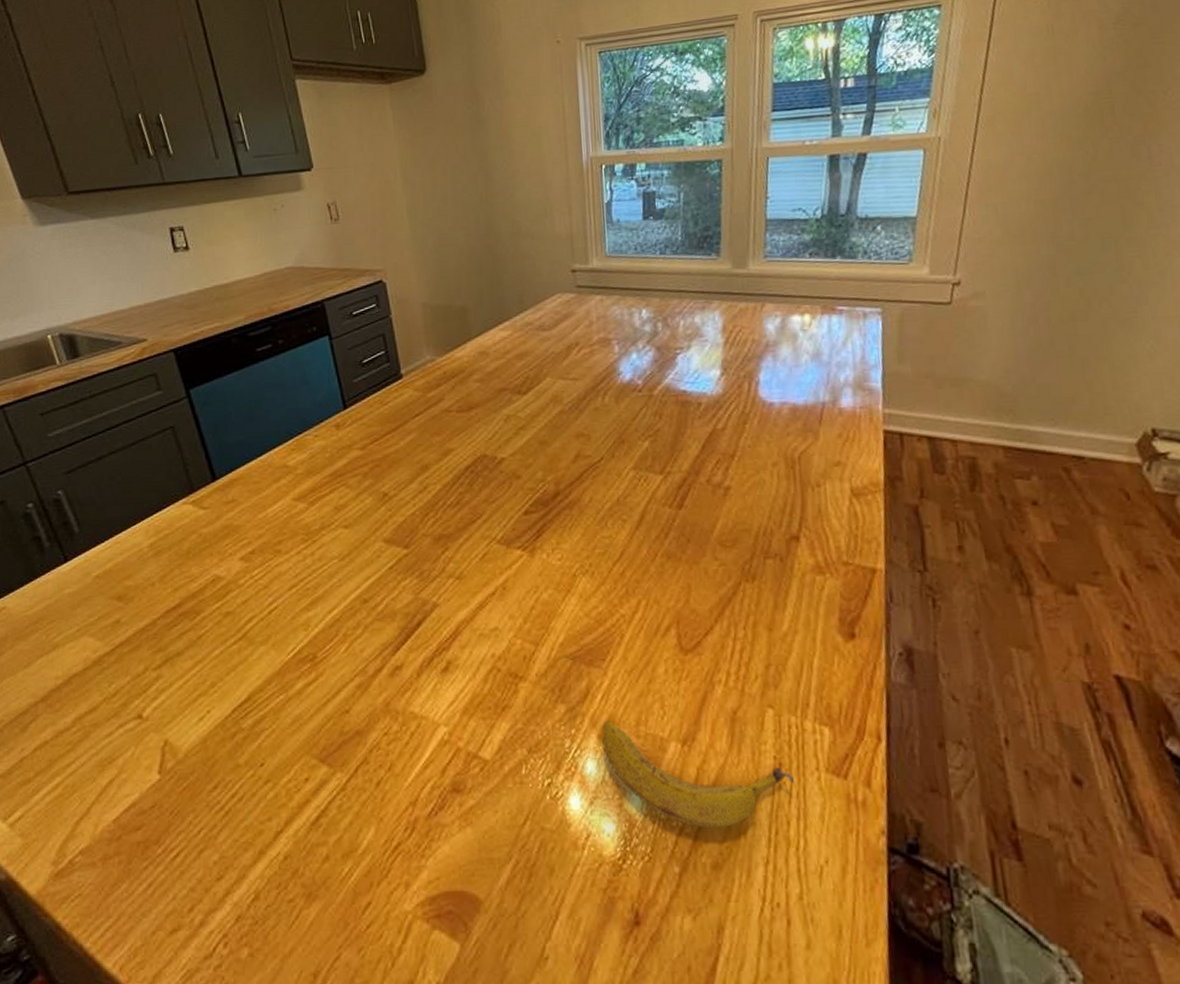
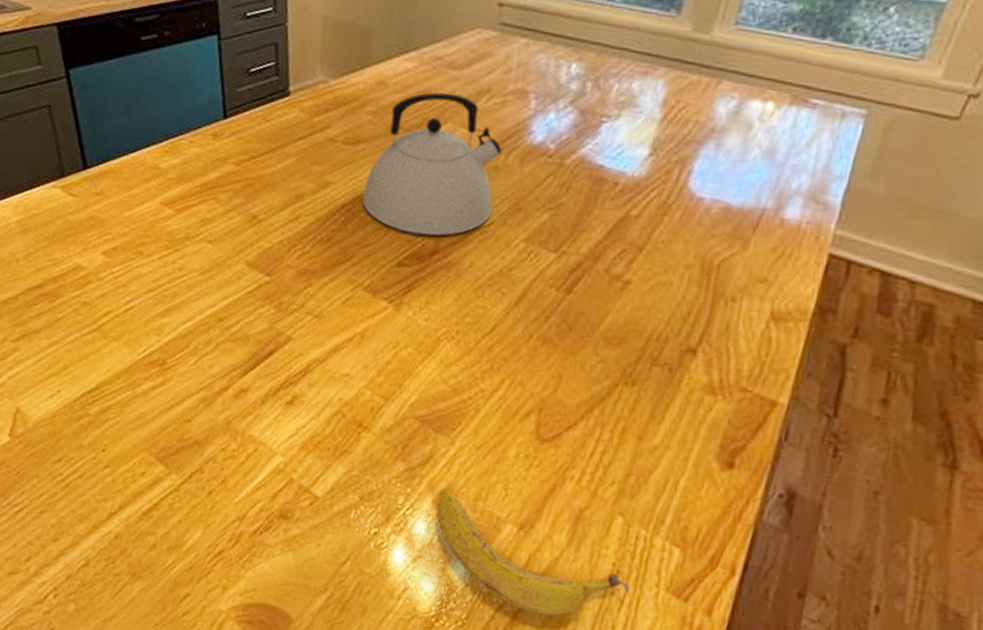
kettle: none [482,351,600,482] -> present [362,92,502,236]

